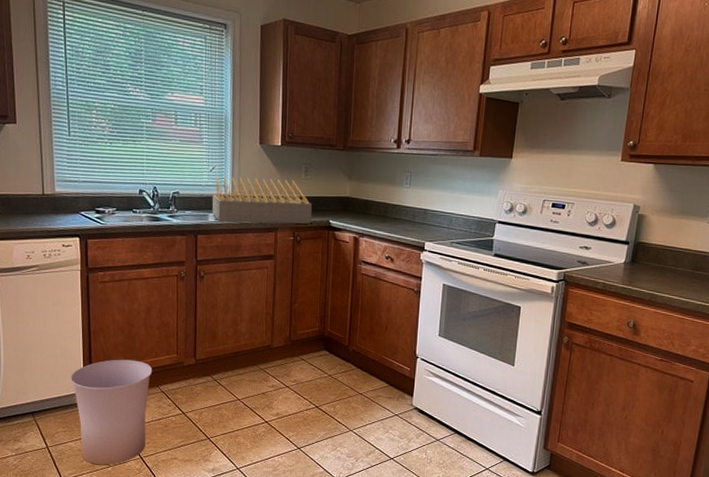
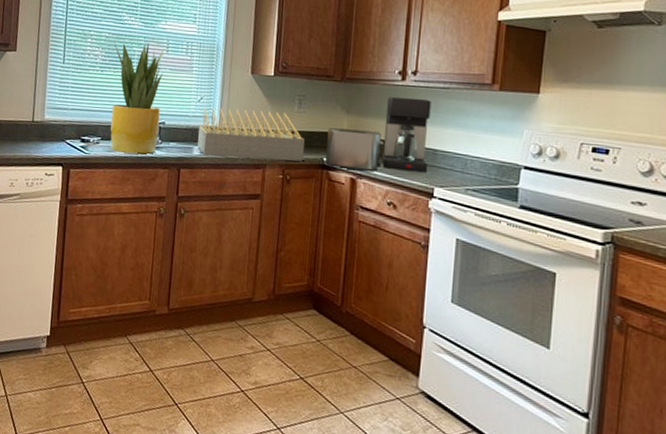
waste bin: present [71,359,153,466] -> none [38,301,123,424]
planter: none [121,115,174,223] -> present [110,43,165,155]
toaster: none [330,193,382,231] -> present [324,128,383,172]
coffee maker: none [380,163,423,230] -> present [381,96,431,173]

